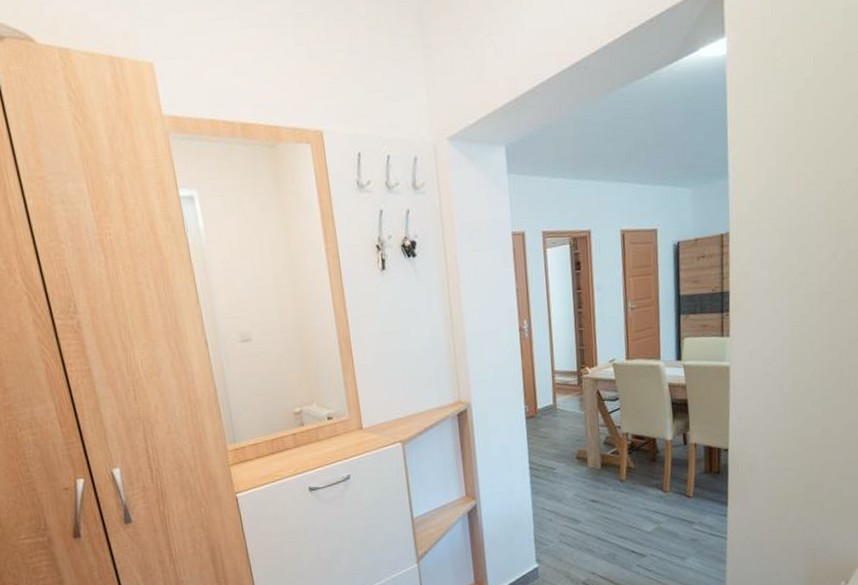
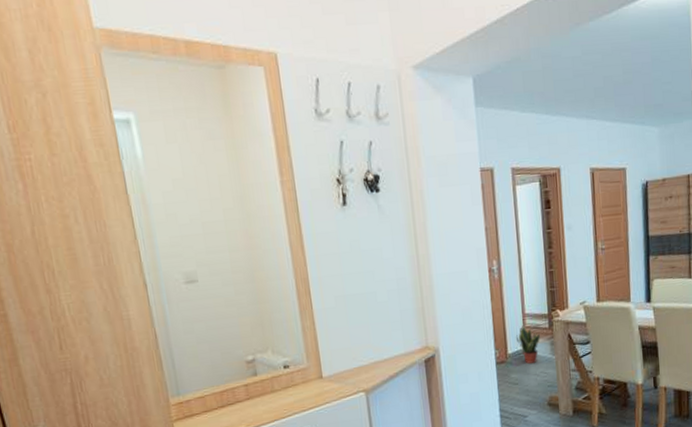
potted plant: none [545,382,569,419] -> present [515,325,540,364]

